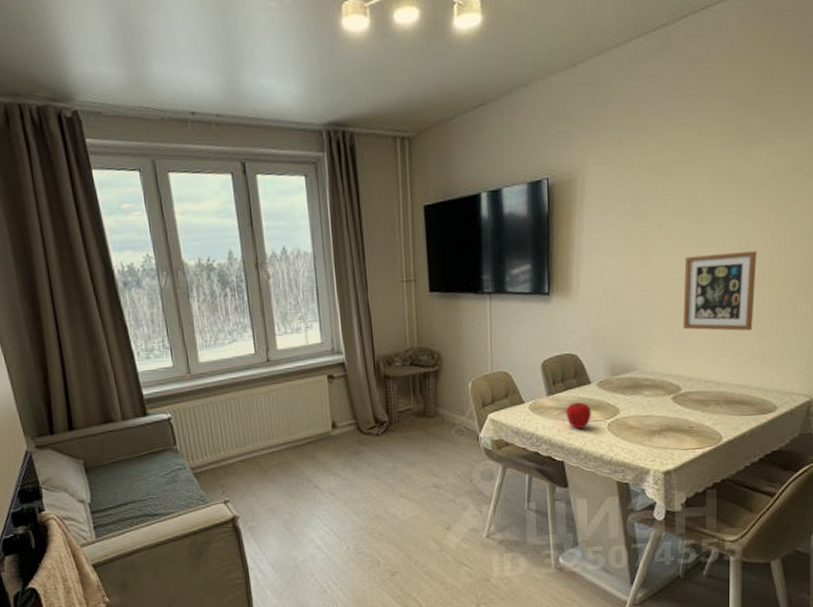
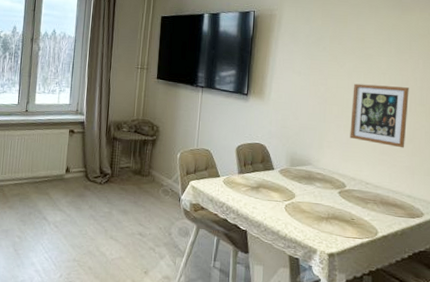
apple: present [566,402,591,429] -> none [252,183,273,205]

